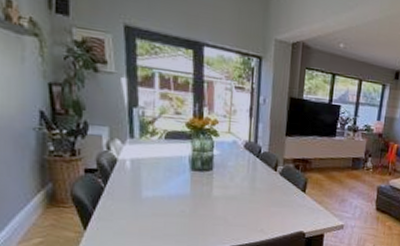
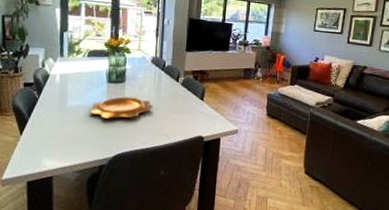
decorative bowl: none [169,186,246,212] -> present [89,96,152,119]

